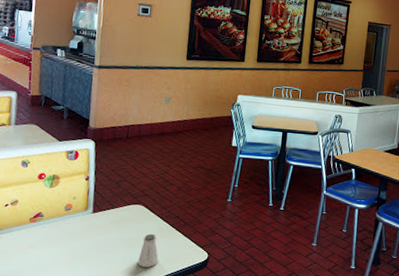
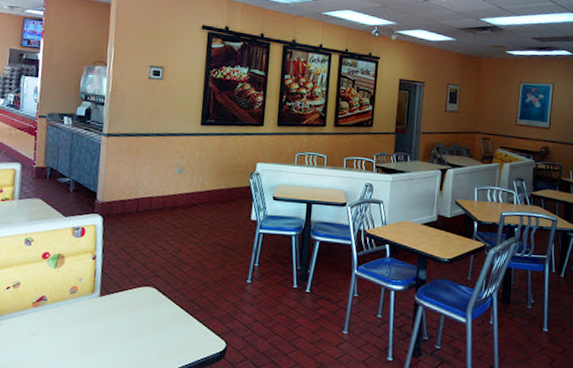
saltshaker: present [138,233,159,267] -> none [148,319,172,358]

